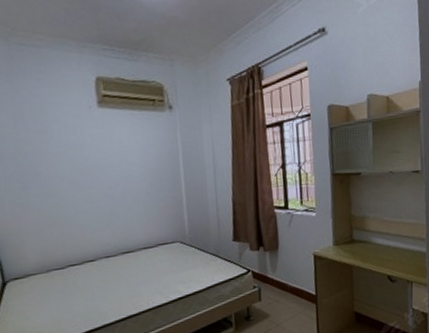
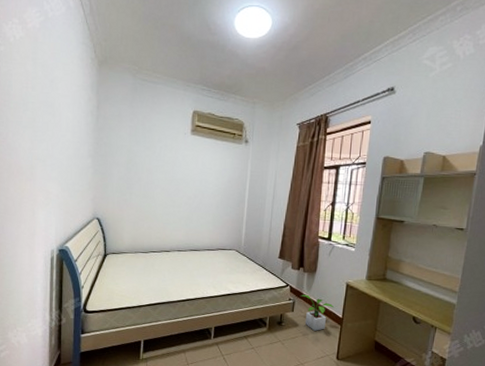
potted plant: none [264,276,306,318] -> present [299,294,335,331]

